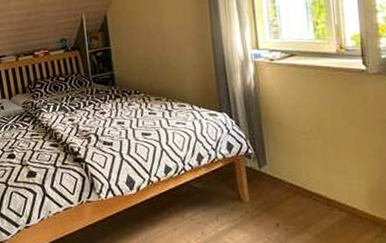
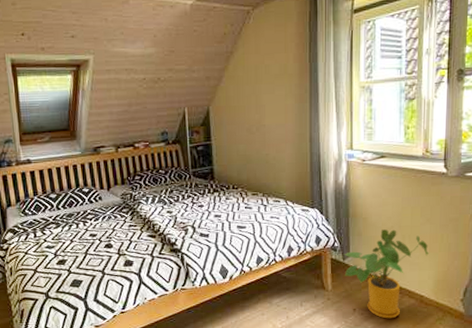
house plant: none [260,133,357,235] -> present [344,229,429,319]

